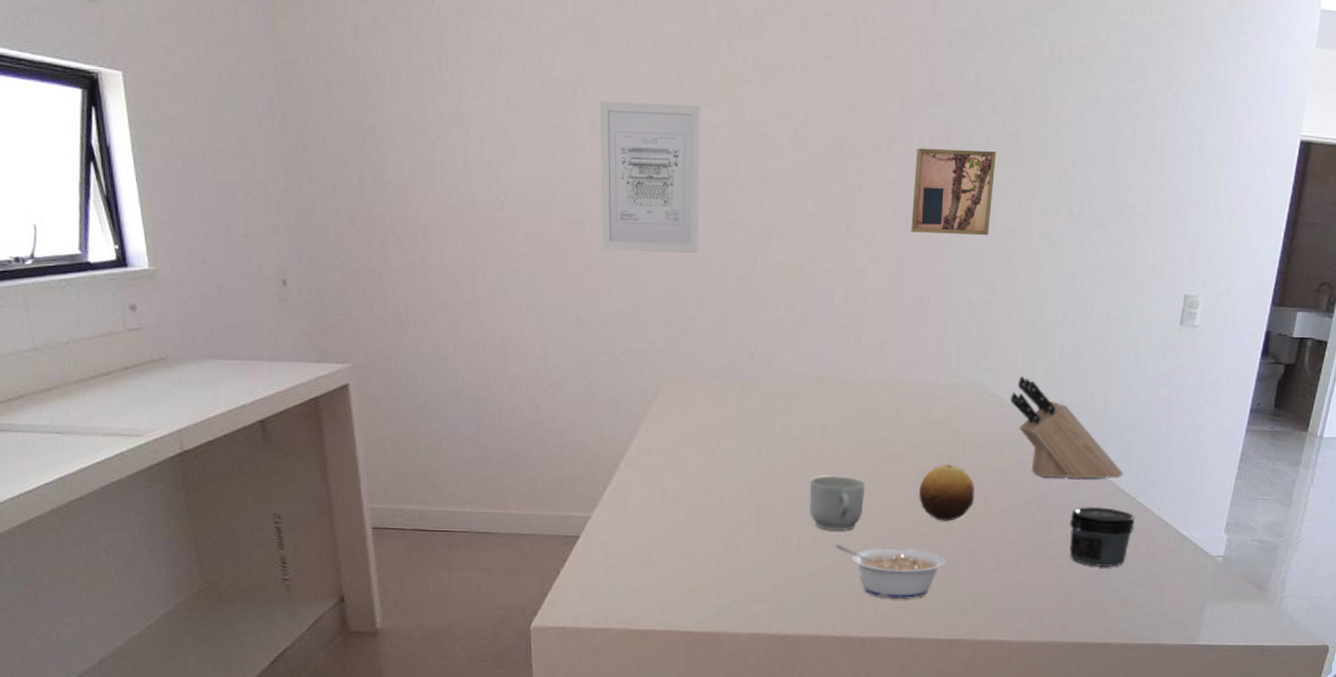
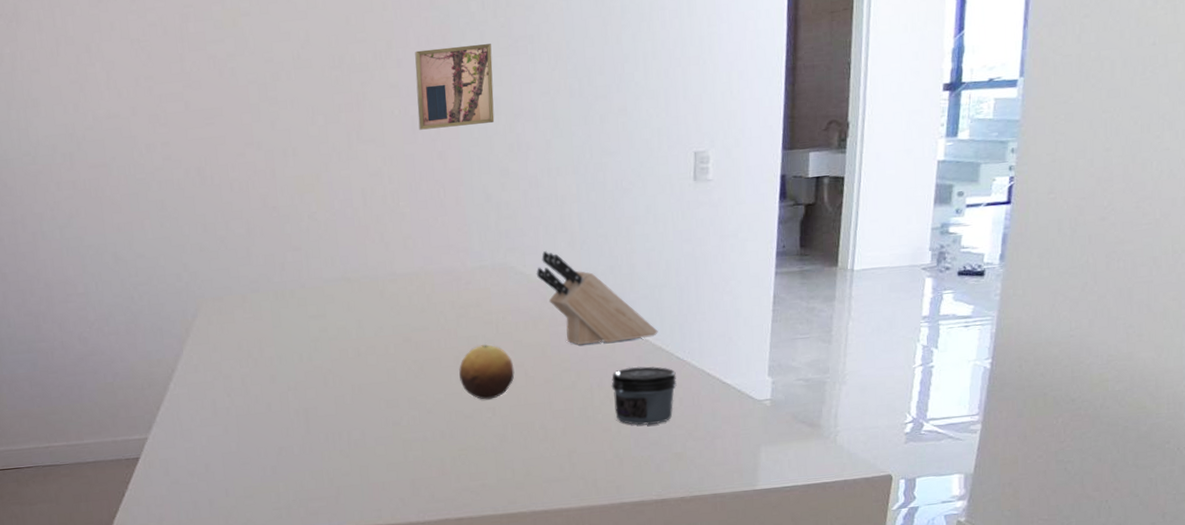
wall art: present [600,101,700,253] -> none [113,42,220,187]
mug: present [809,476,866,531] -> none [352,369,407,423]
legume: present [834,544,945,600] -> none [384,430,494,482]

